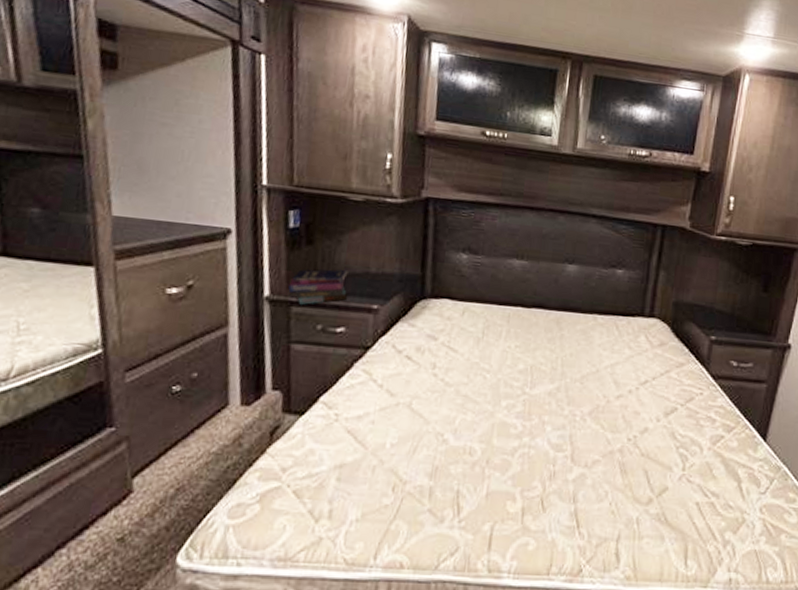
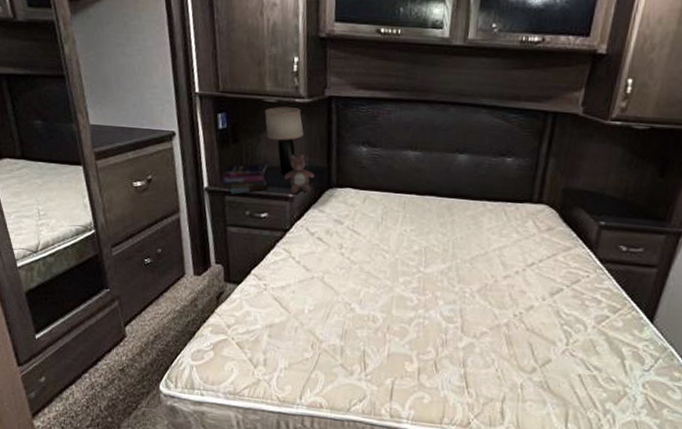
table lamp: none [348,206,395,284] -> present [265,106,304,176]
stuffed animal: none [368,260,406,306] -> present [284,154,315,195]

